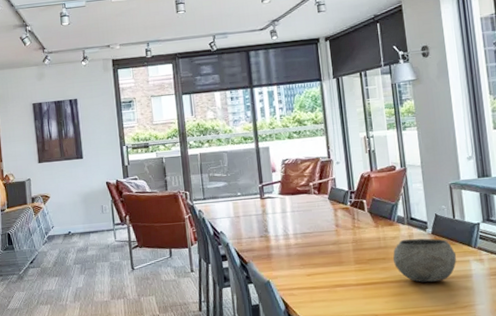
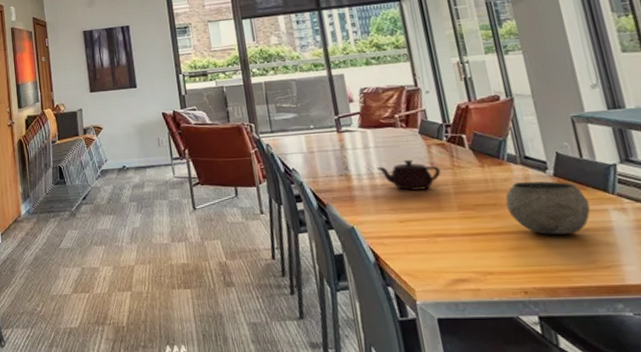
teapot: none [291,221,344,249] -> present [376,159,441,192]

